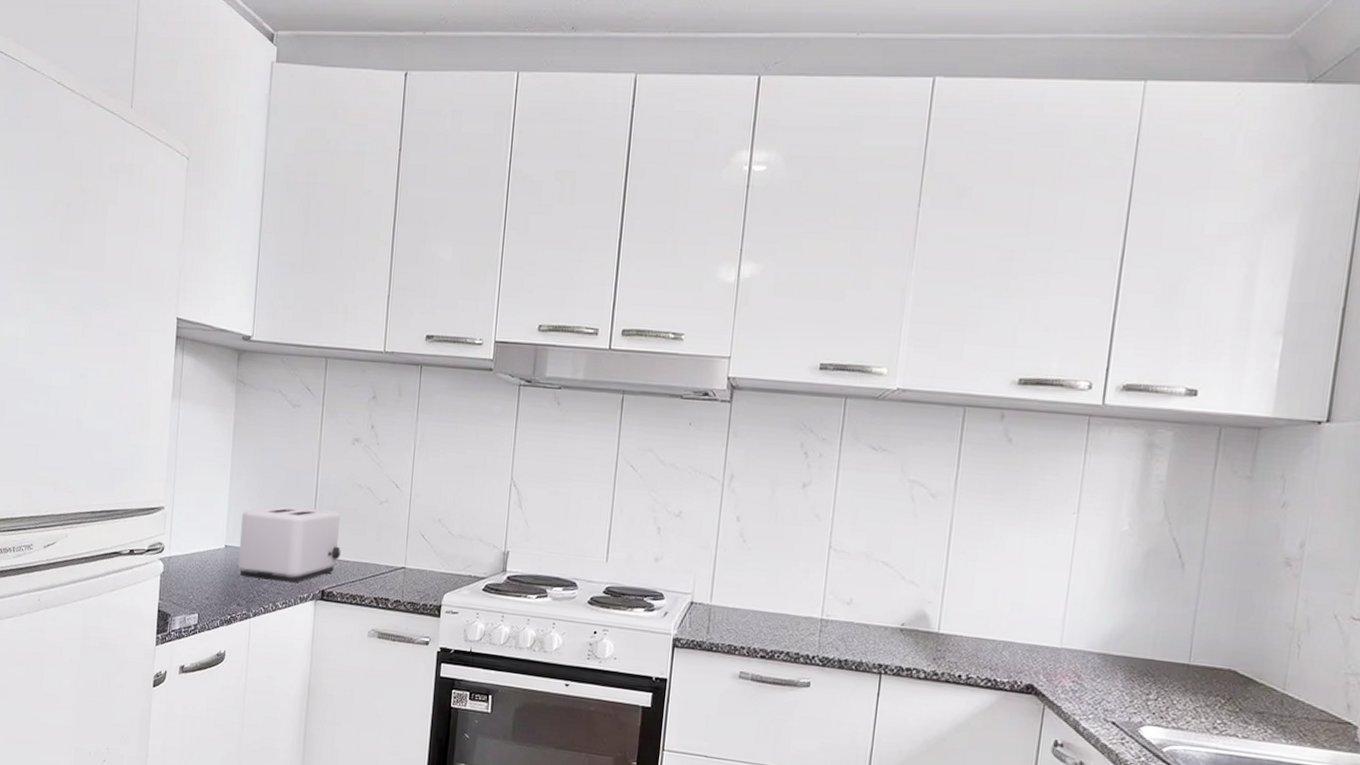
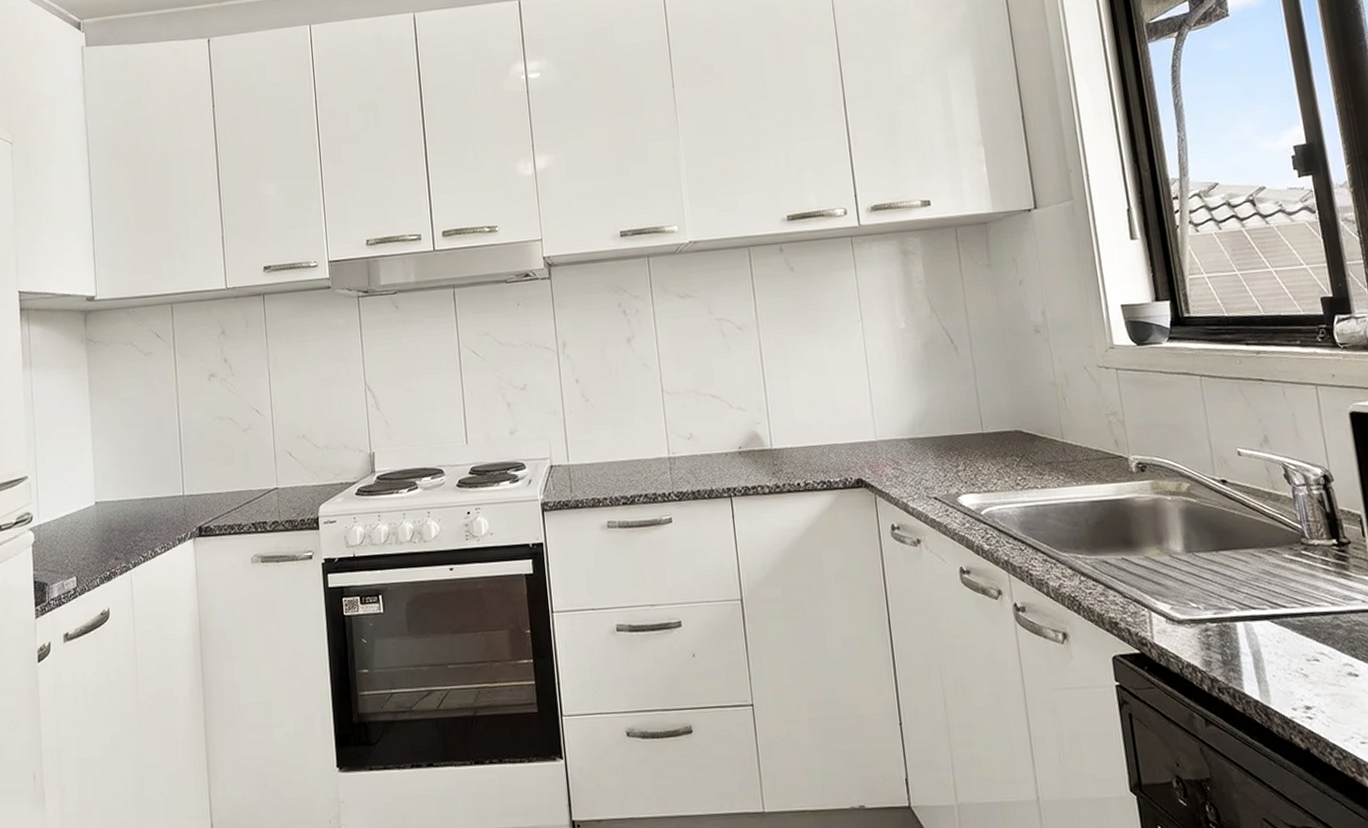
toaster: present [237,505,341,583] -> none [107,446,212,530]

